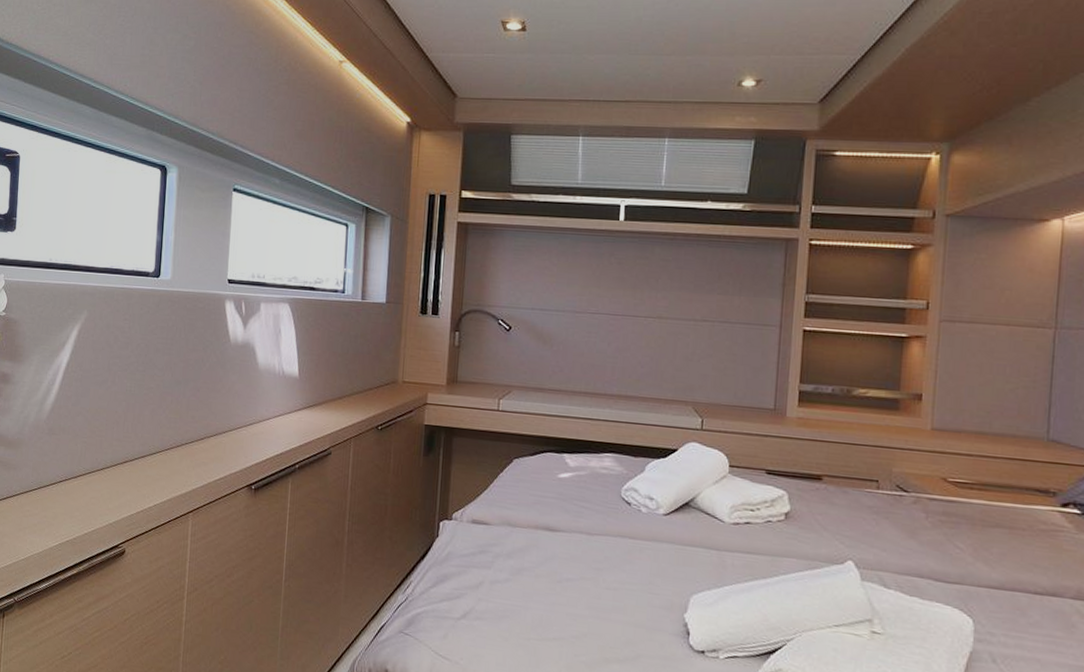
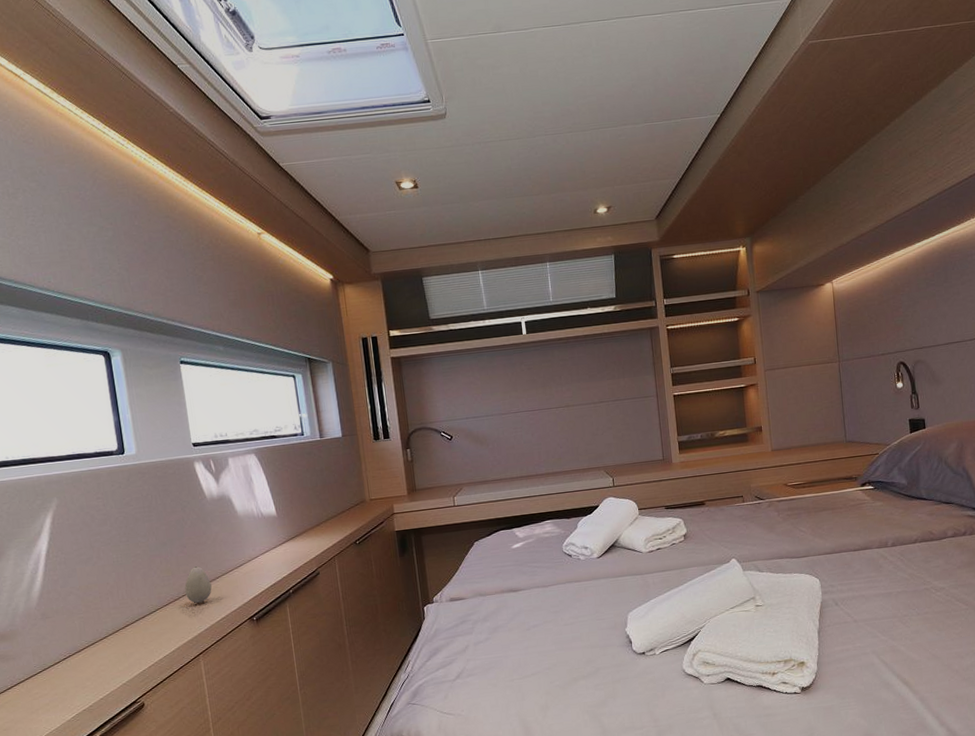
decorative egg: none [189,414,217,456] -> present [184,566,212,604]

